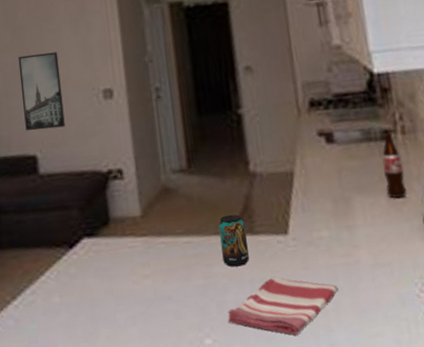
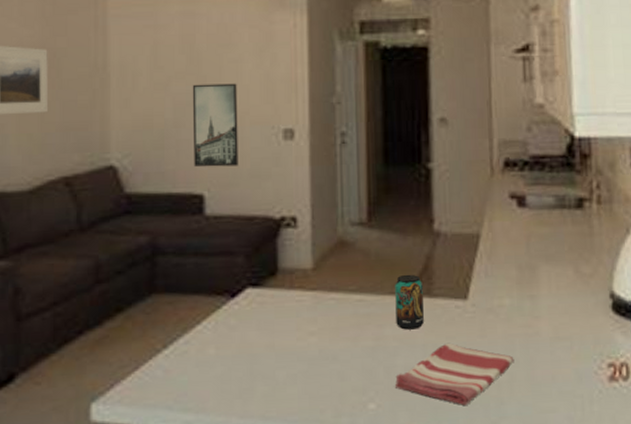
bottle: present [382,131,407,199] -> none [574,200,596,271]

